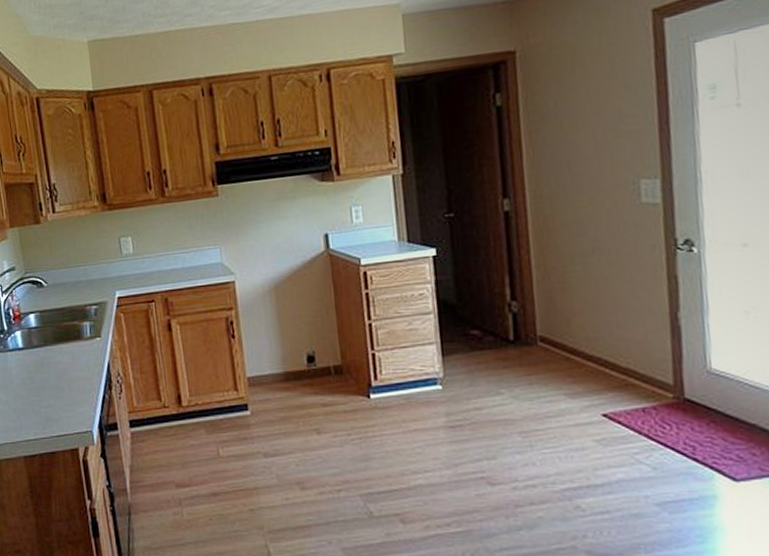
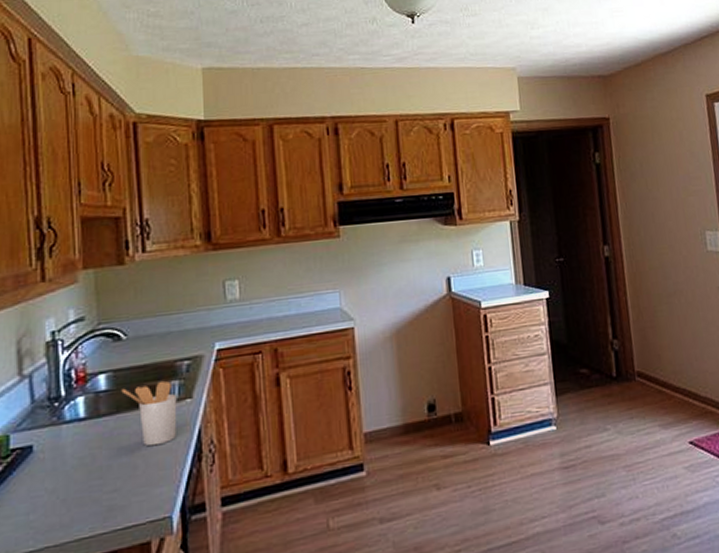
utensil holder: none [47,321,91,374] -> present [121,380,177,447]

